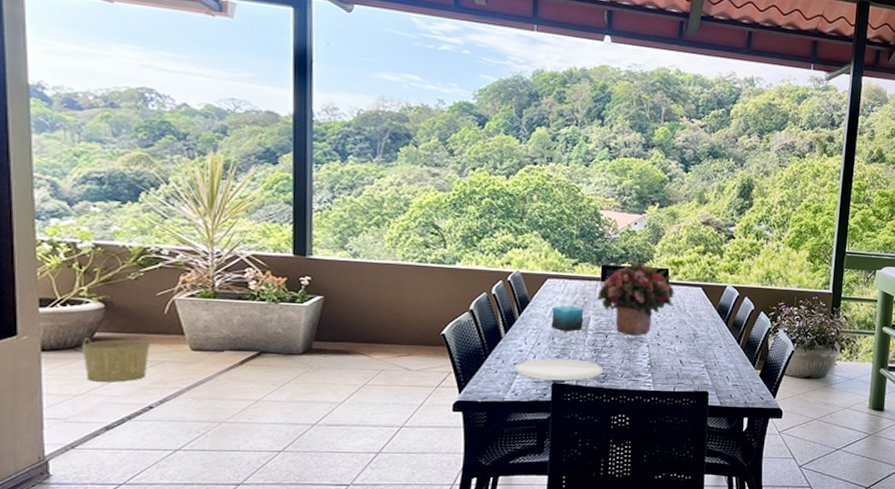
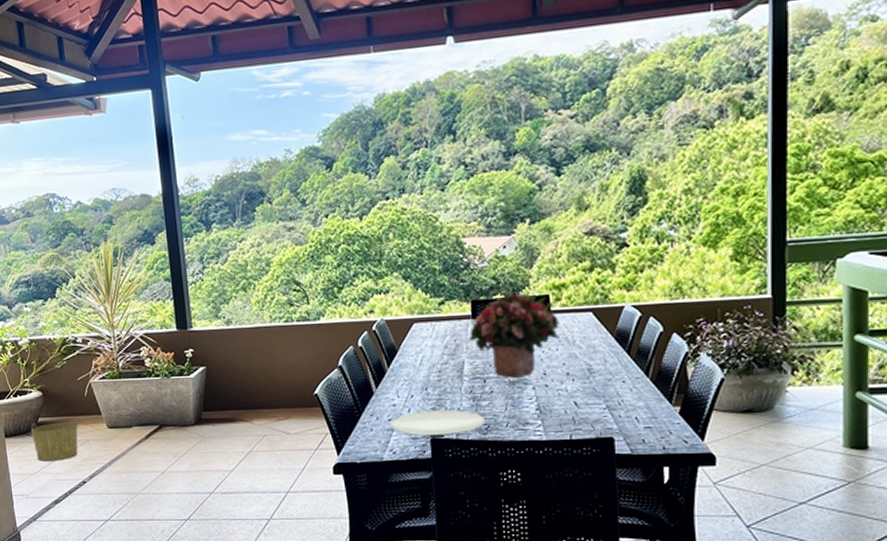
candle: present [551,305,584,331] -> none [422,351,458,380]

